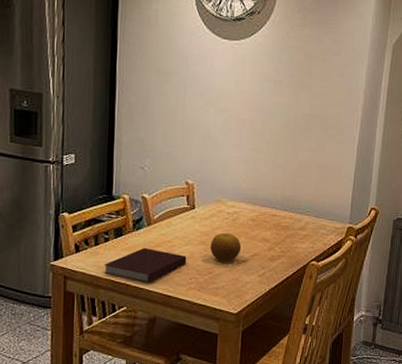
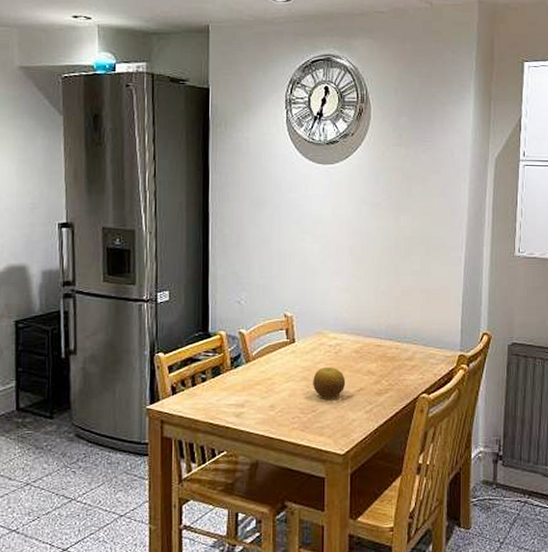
notebook: present [103,247,187,283] -> none [201,386,289,425]

